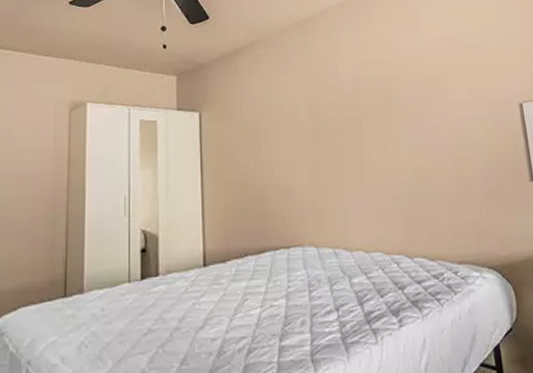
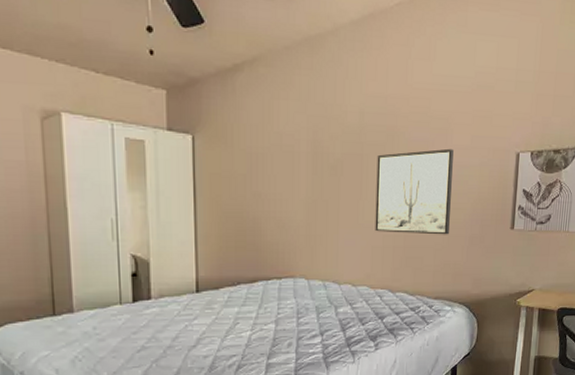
wall art: none [375,104,462,193] -> present [375,148,454,235]

